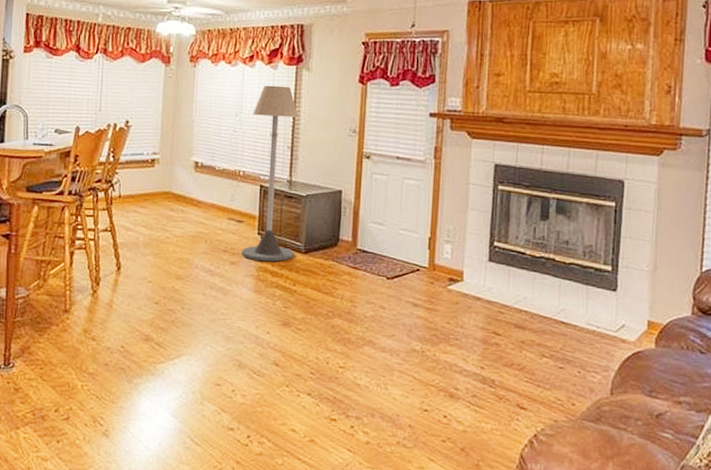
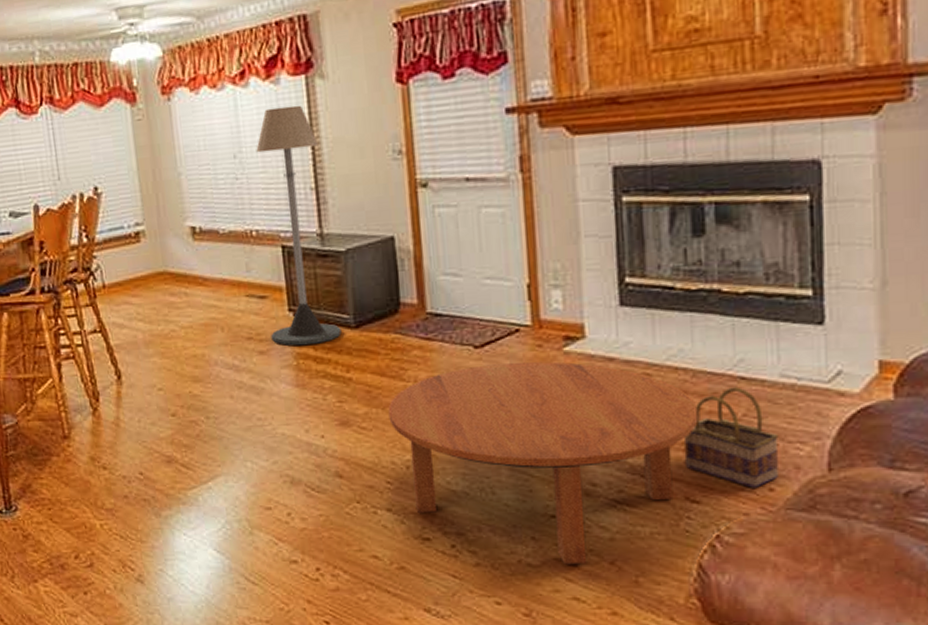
coffee table: none [319,292,532,449] -> present [388,361,699,565]
basket: none [519,328,582,402] -> present [683,386,779,488]

